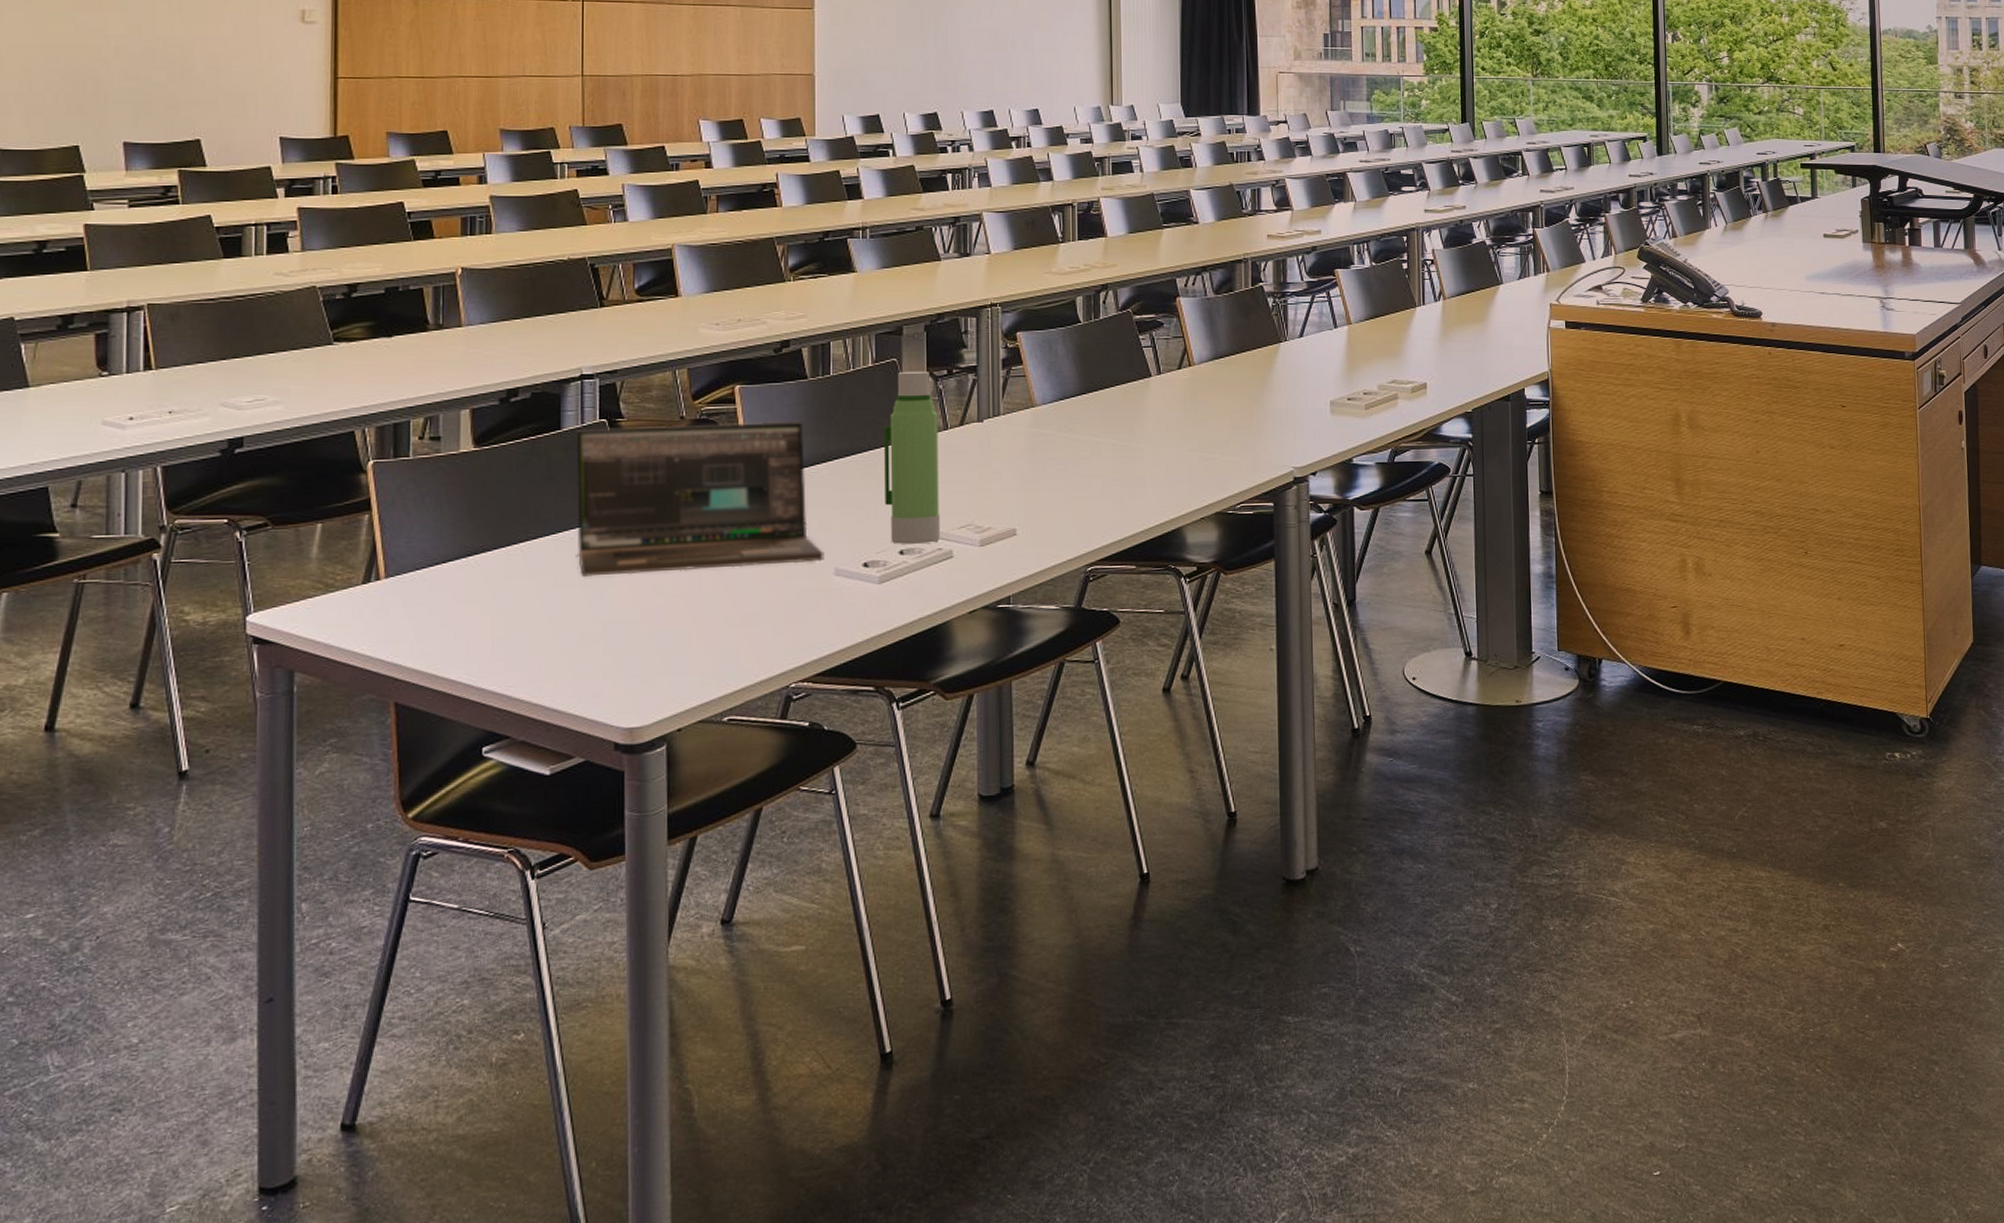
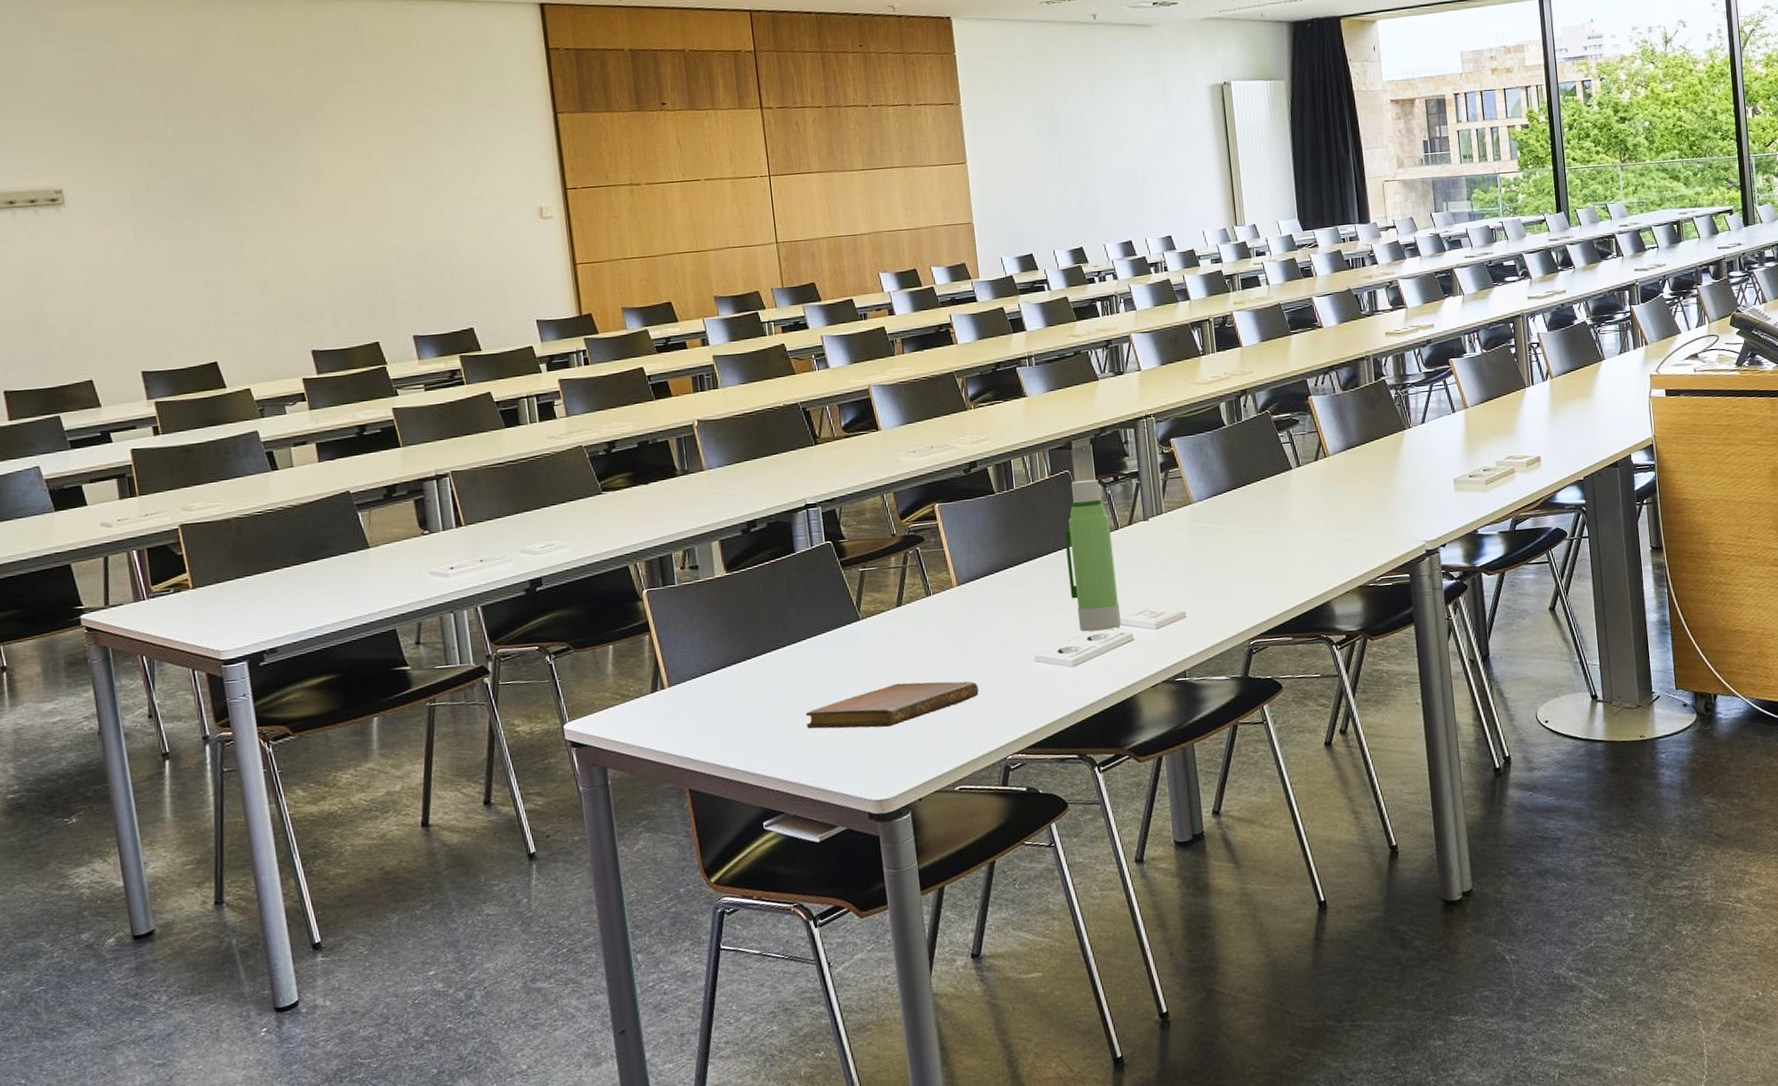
notebook: none [551,590,764,642] -> present [806,681,979,729]
laptop: present [576,421,824,577] -> none [807,531,1025,676]

